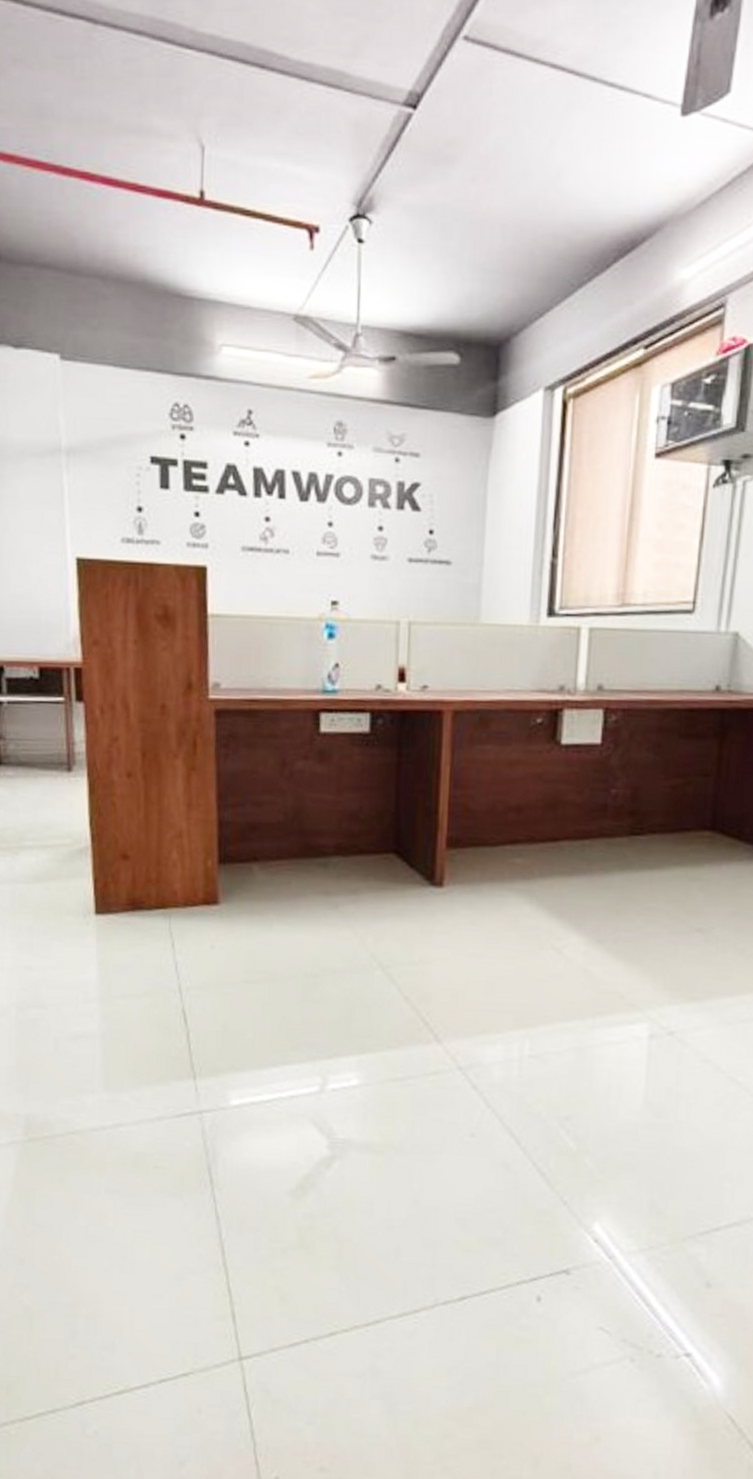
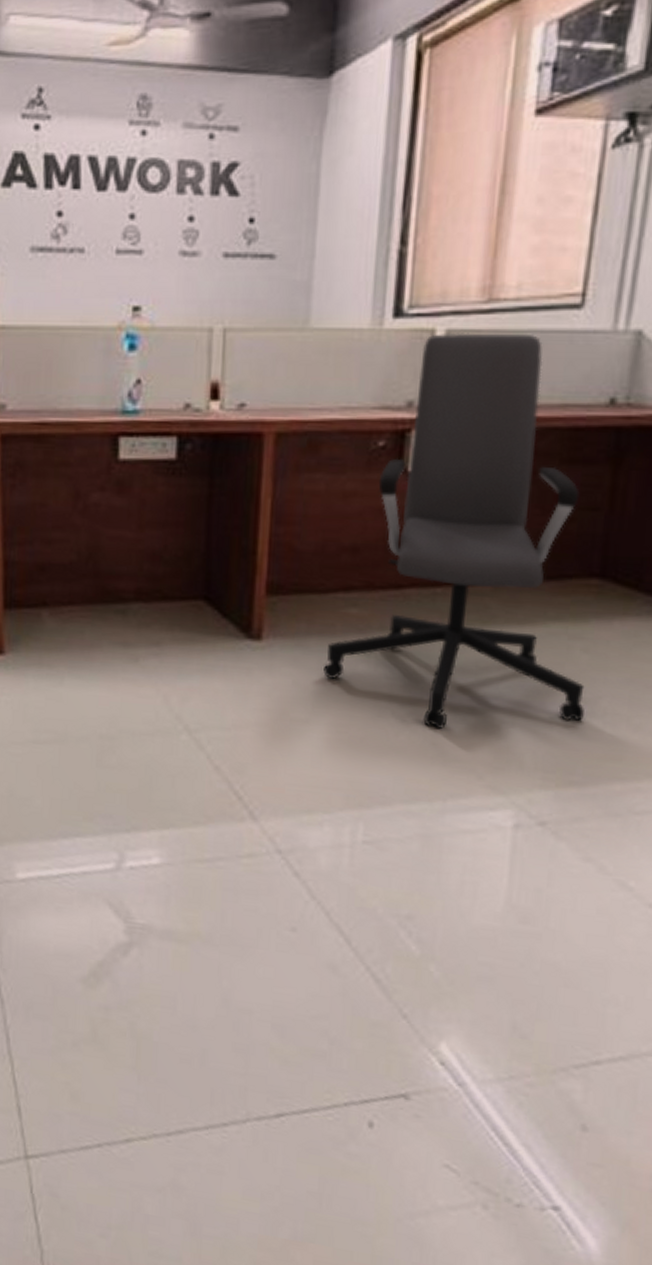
office chair: none [495,630,701,959] -> present [323,332,585,730]

